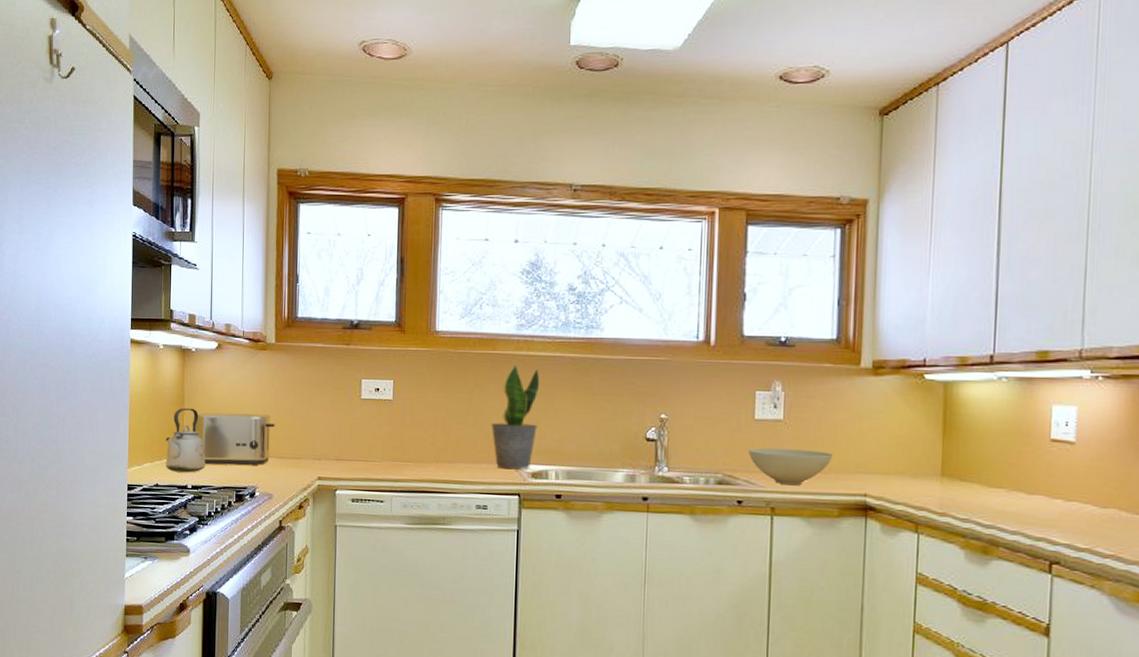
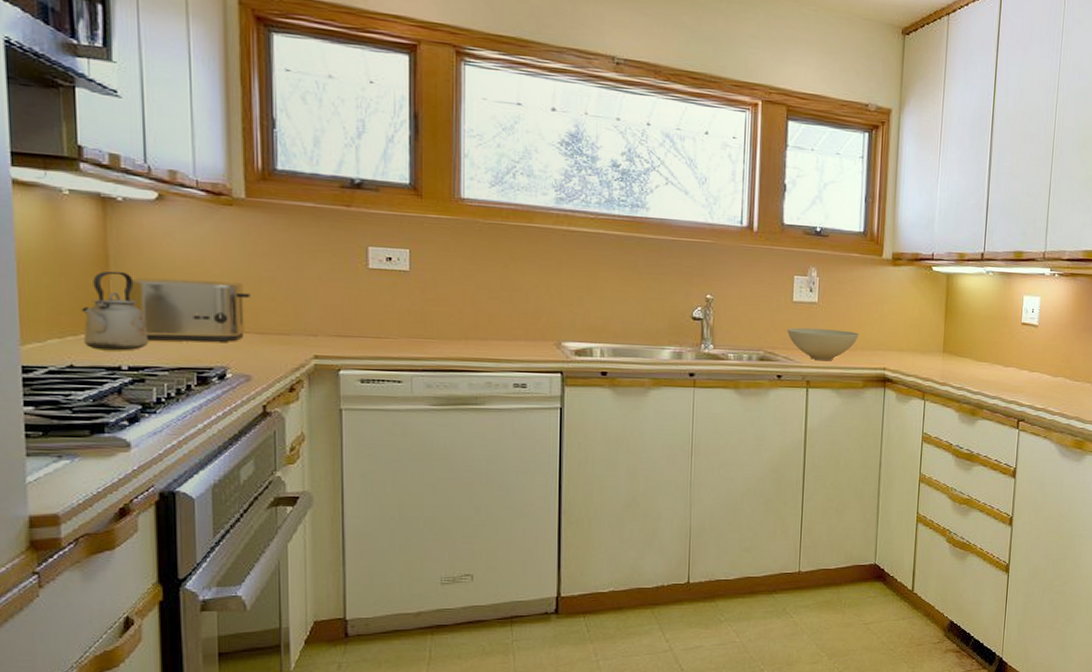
potted plant: present [491,364,540,470] -> none [528,239,583,347]

